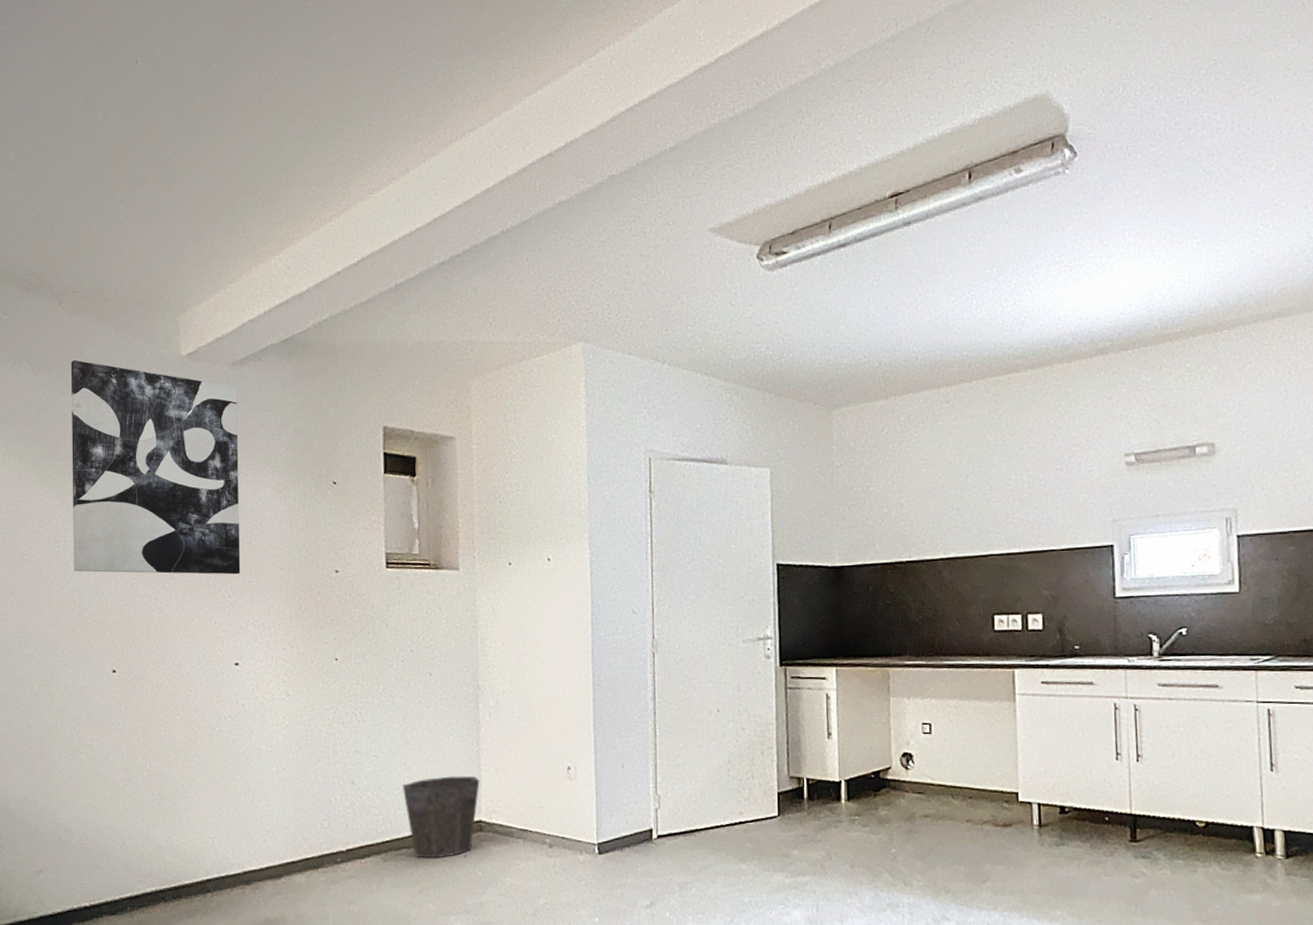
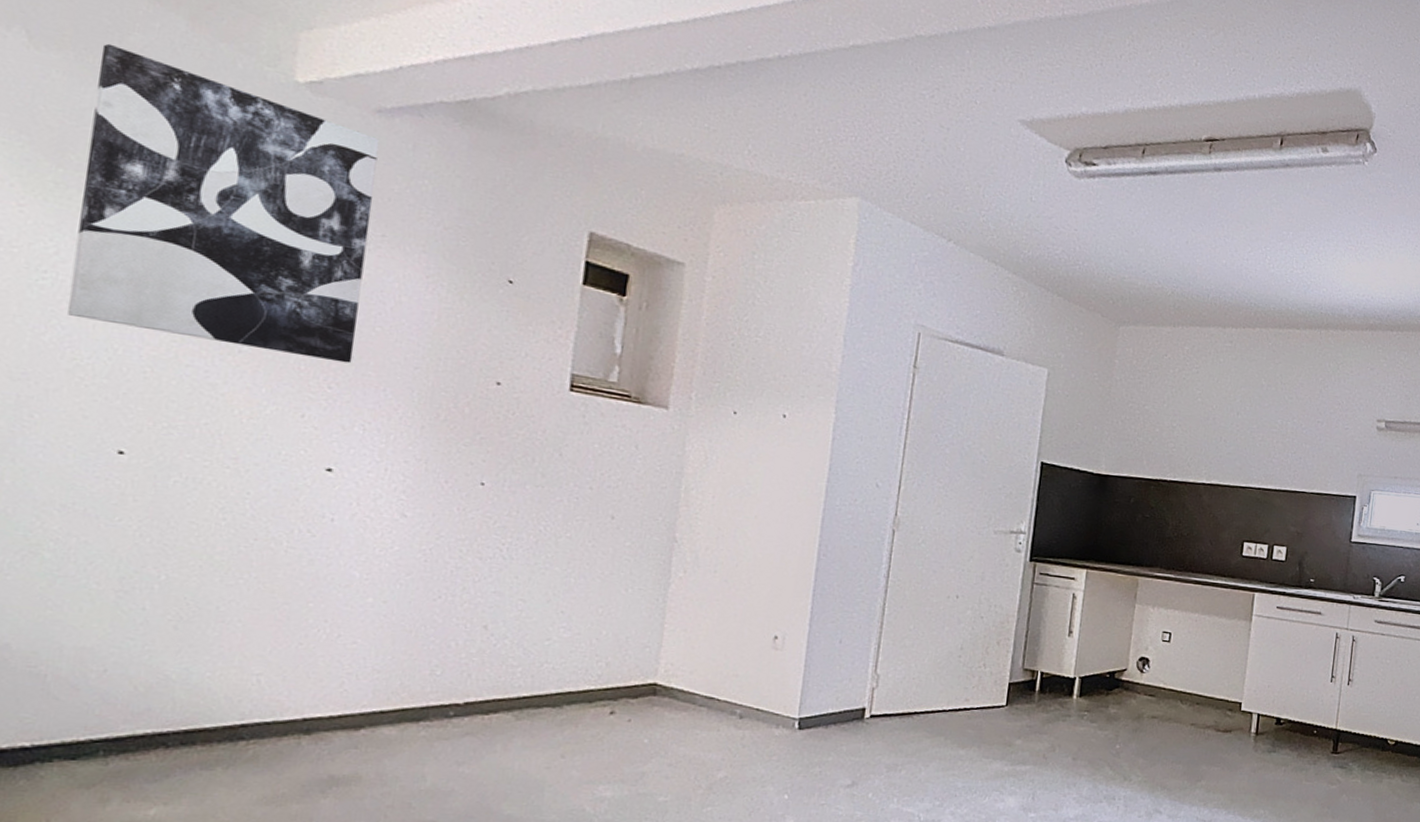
waste bin: present [402,776,480,859] -> none [554,631,661,721]

